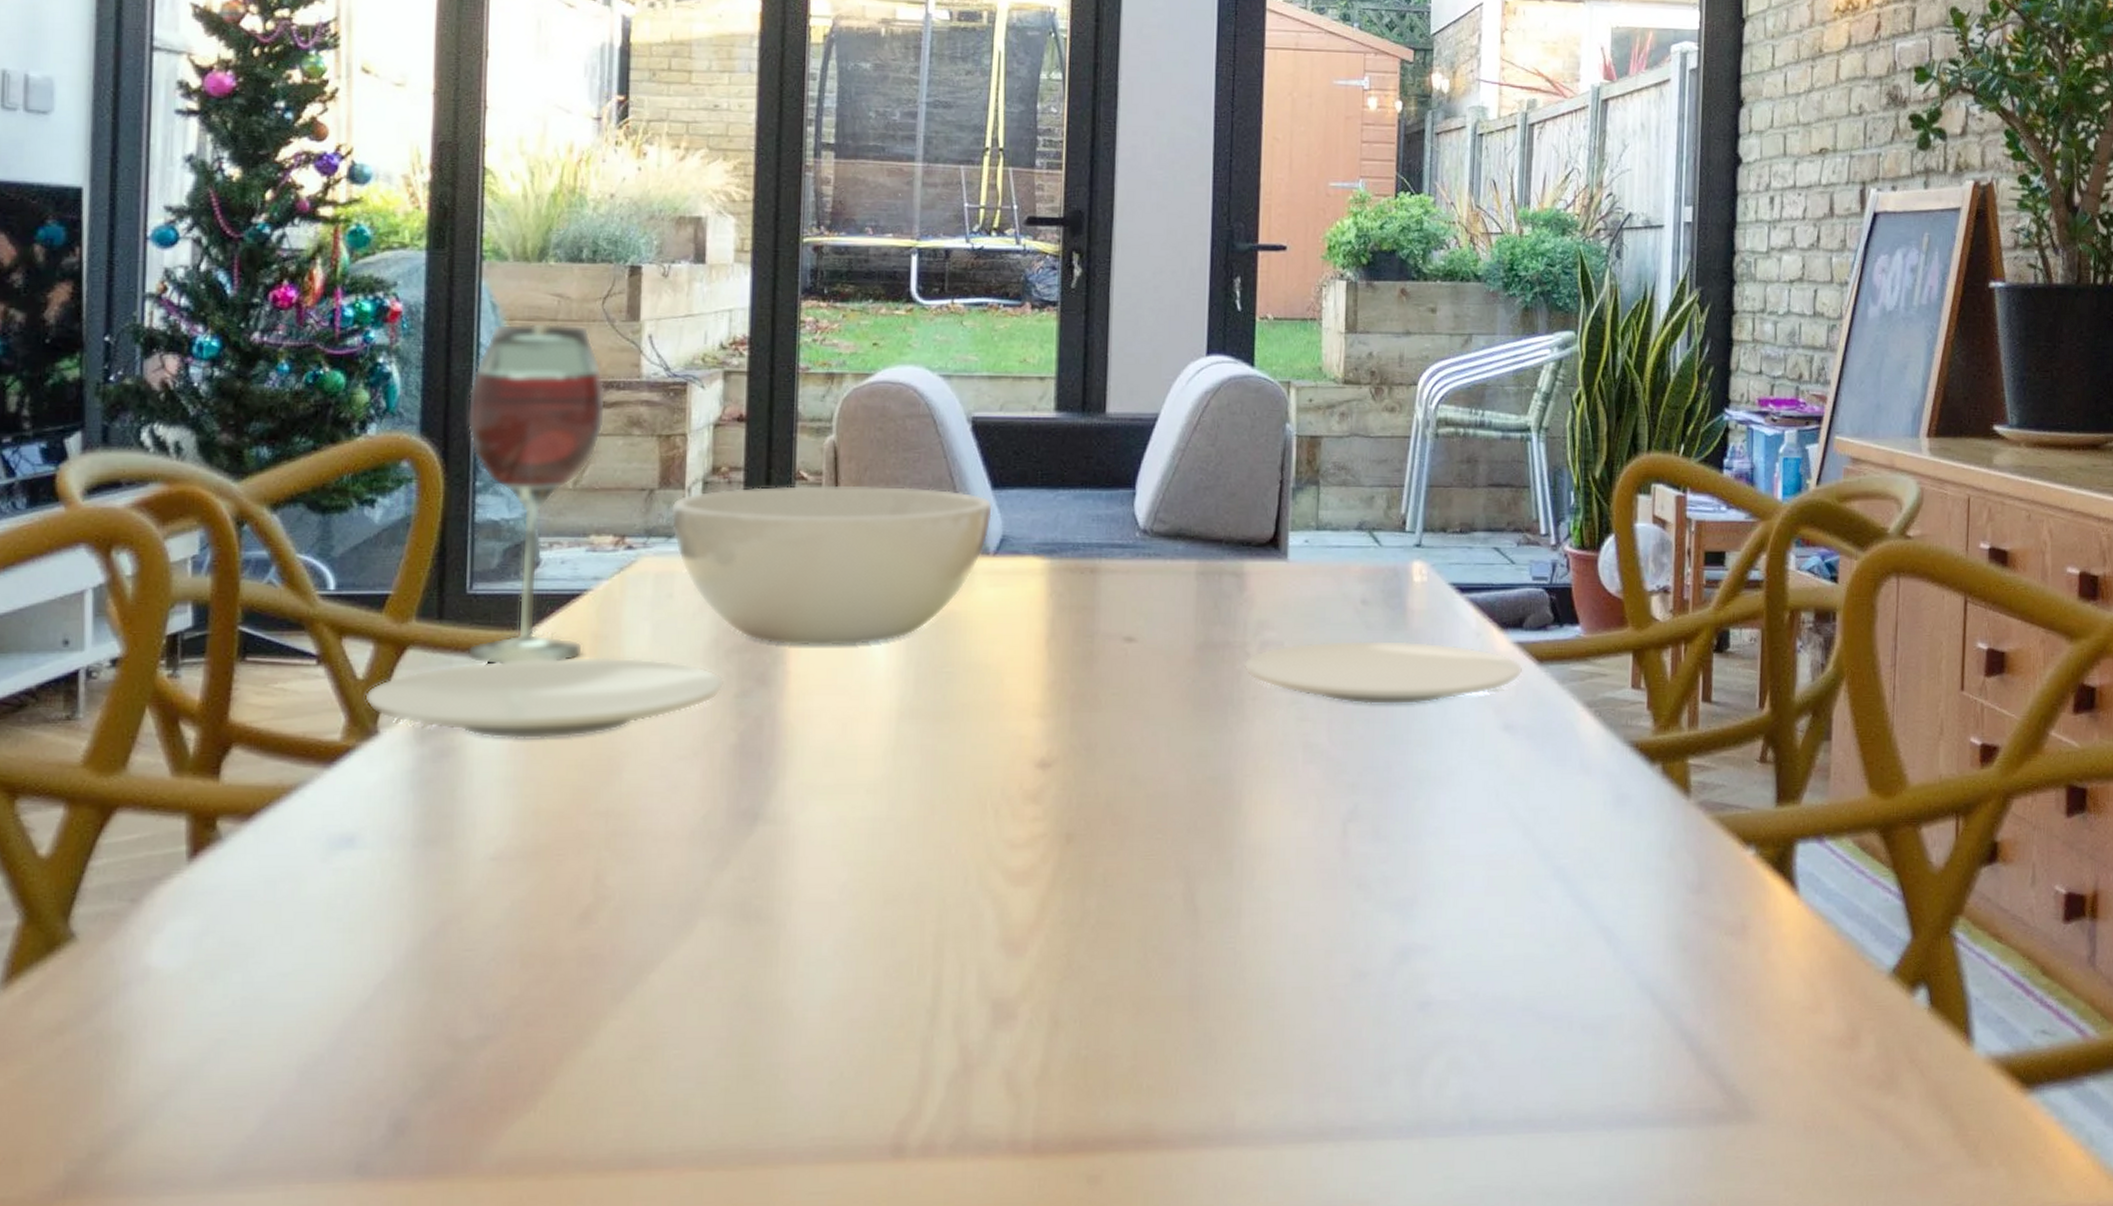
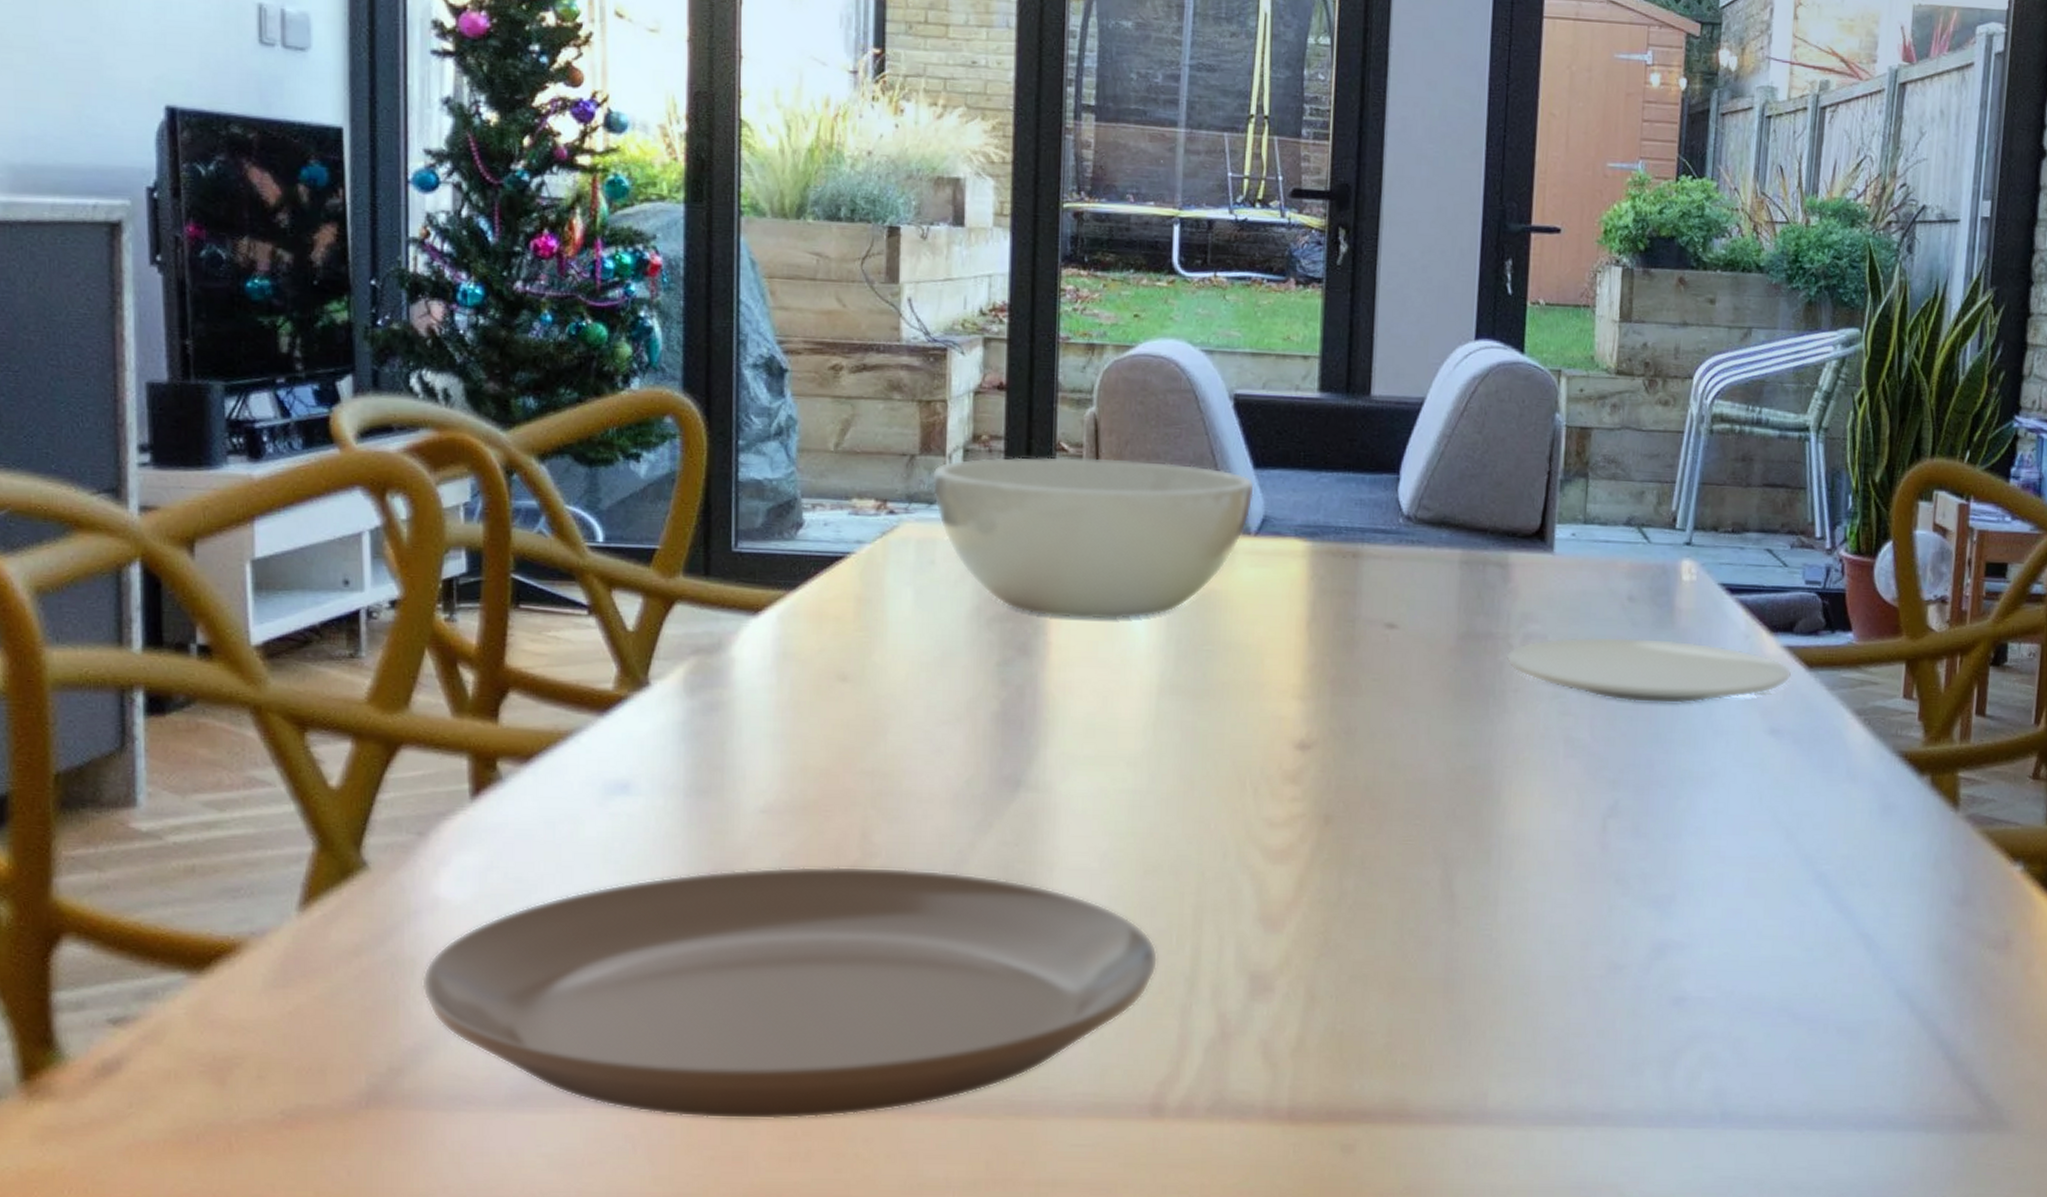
plate: none [128,910,899,1188] -> present [422,865,1158,1120]
plate: present [365,656,725,738] -> none [635,618,987,698]
wineglass: present [466,323,607,663] -> none [728,281,867,622]

